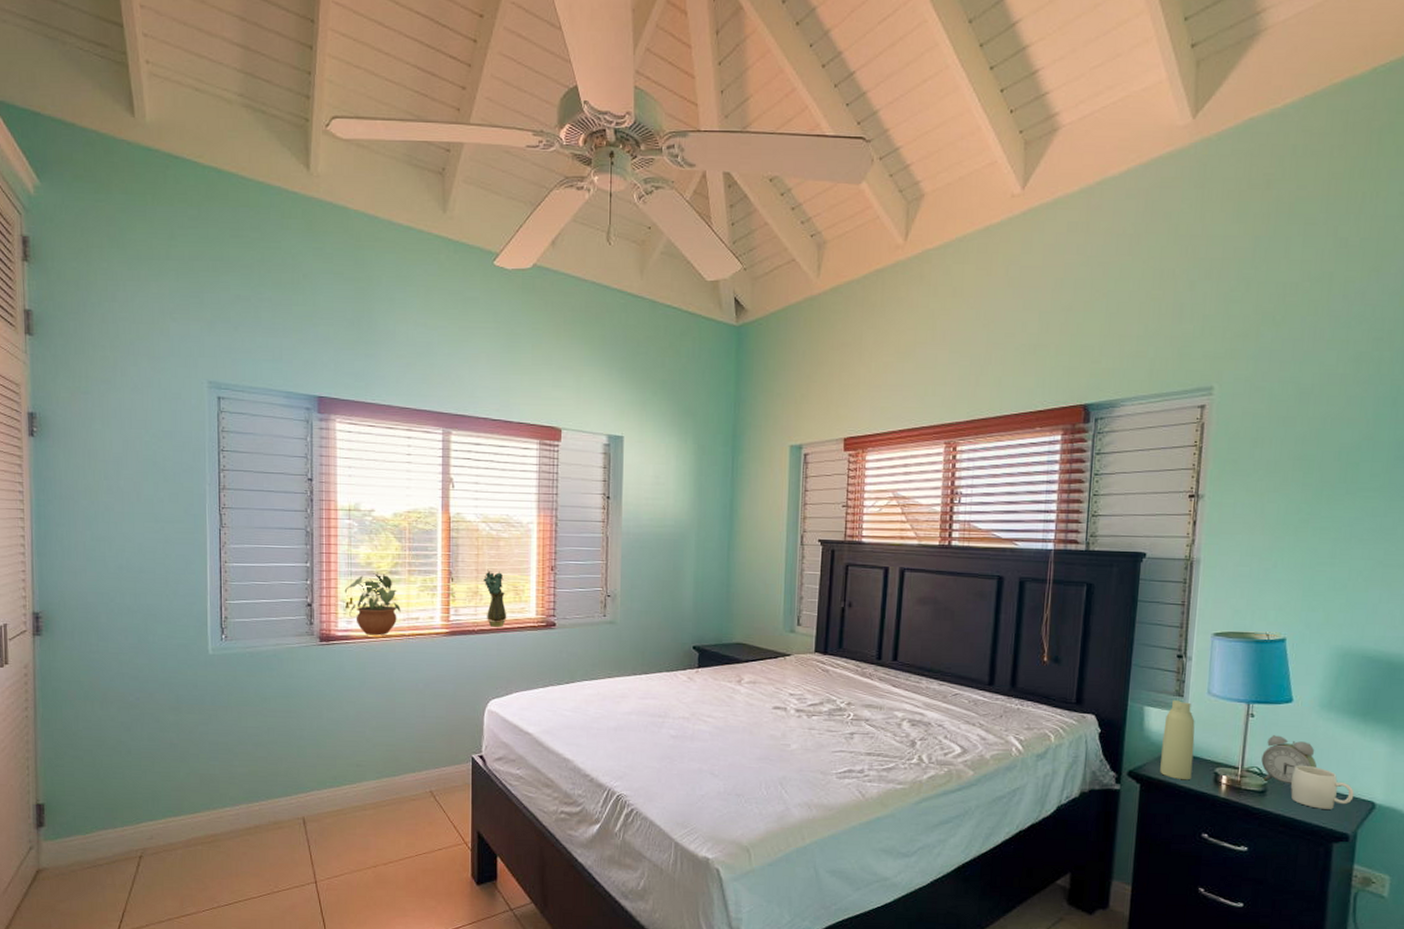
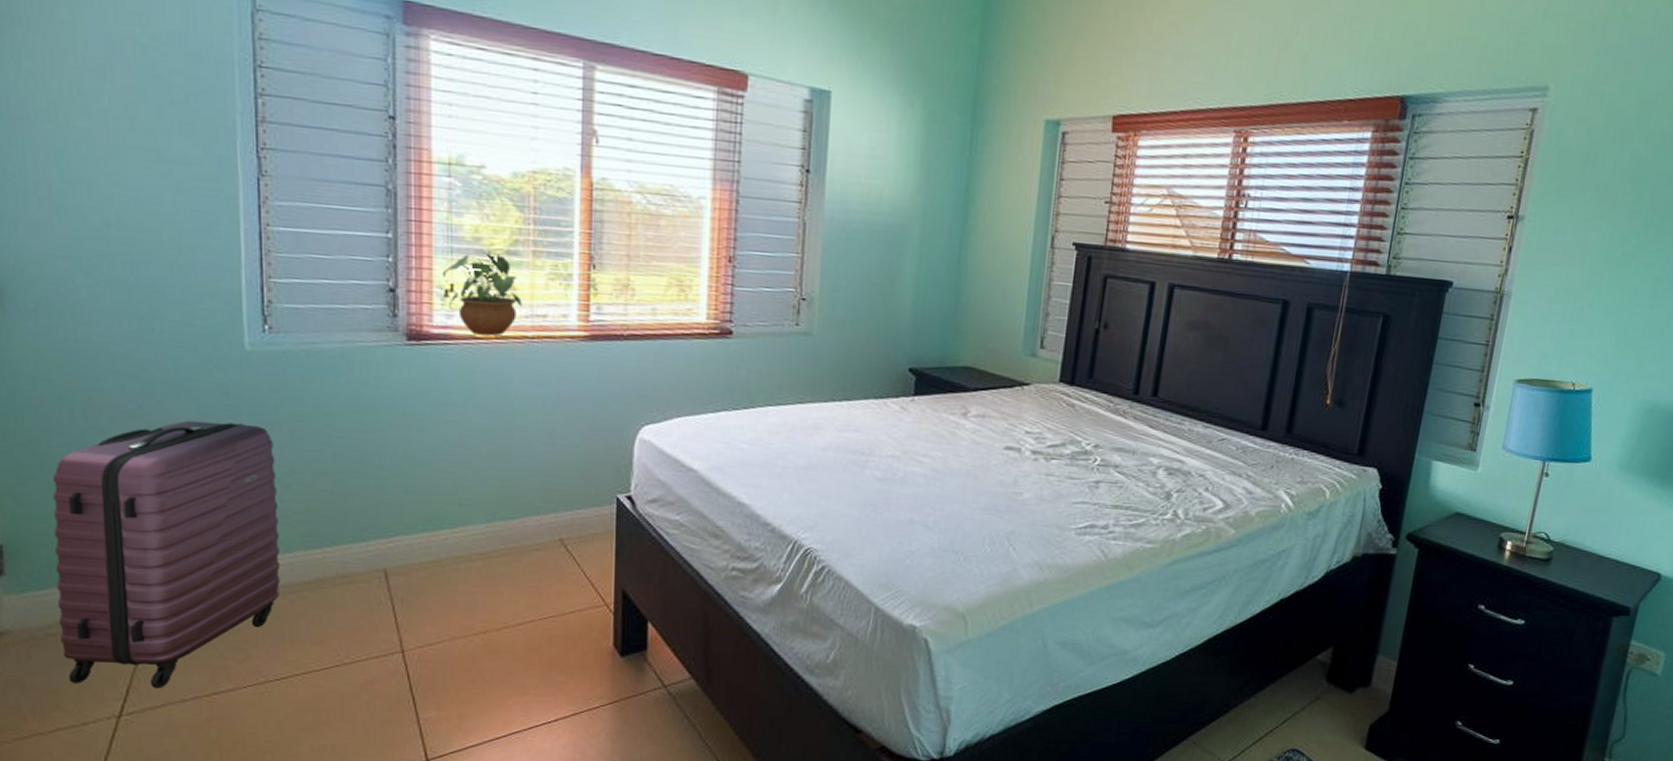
suitcase: none [78,707,230,912] -> present [52,420,280,689]
vase: present [483,569,507,627] -> none [637,256,668,333]
water bottle: present [1160,700,1195,781] -> none [1441,455,1485,546]
alarm clock: present [1261,735,1317,785] -> none [1550,497,1608,553]
mug: present [1290,766,1354,809] -> none [1576,532,1642,581]

